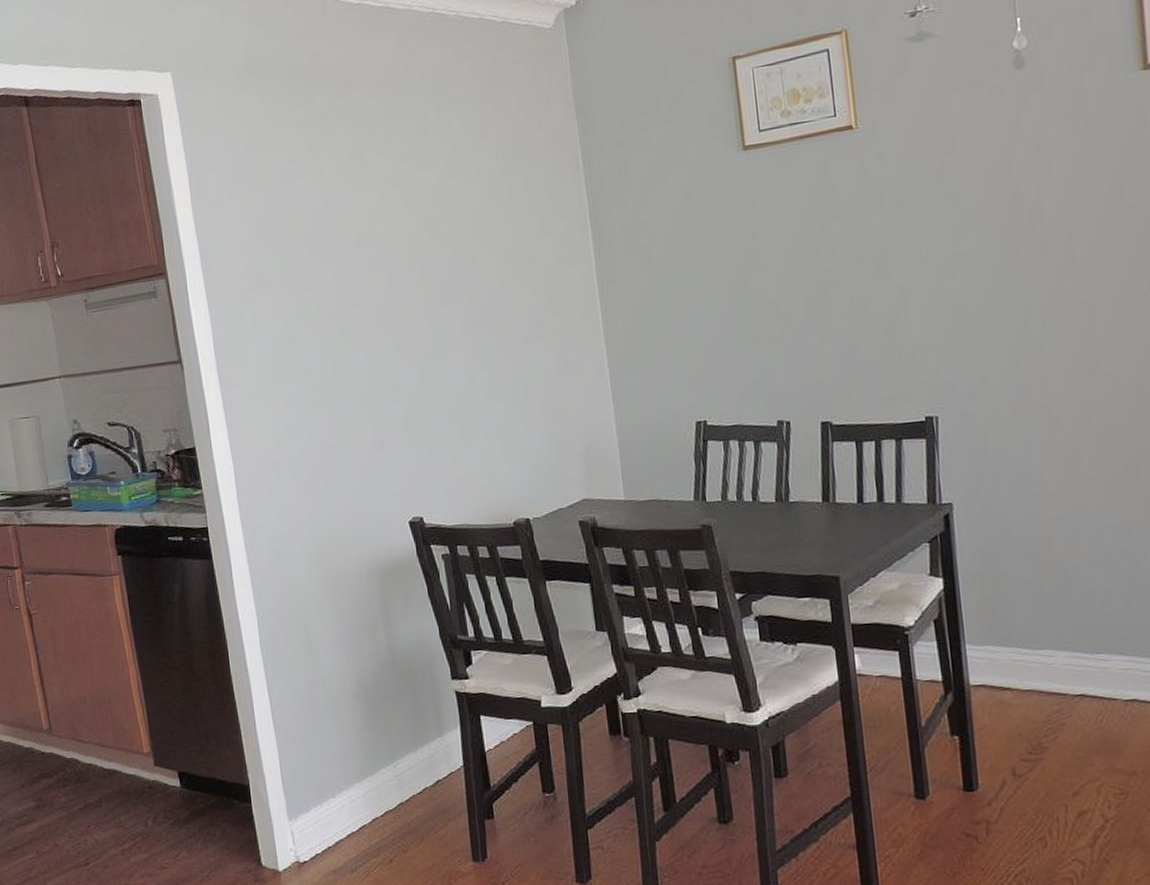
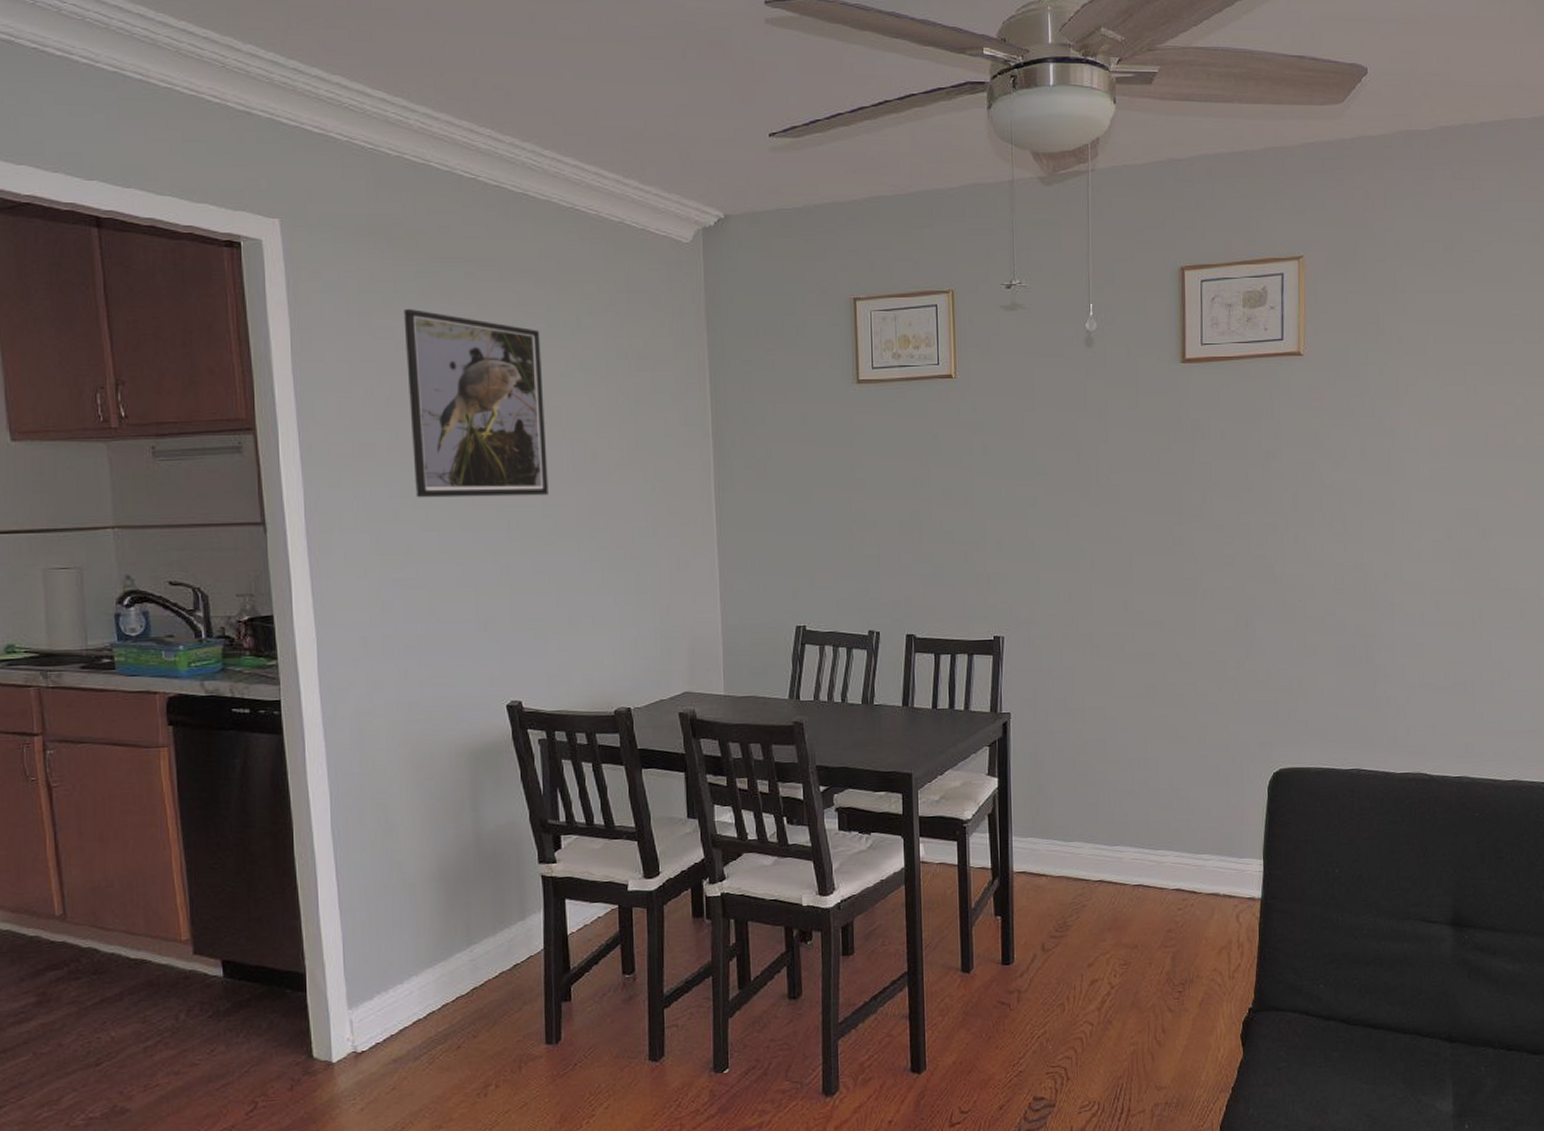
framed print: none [284,139,432,323] -> present [403,309,549,498]

